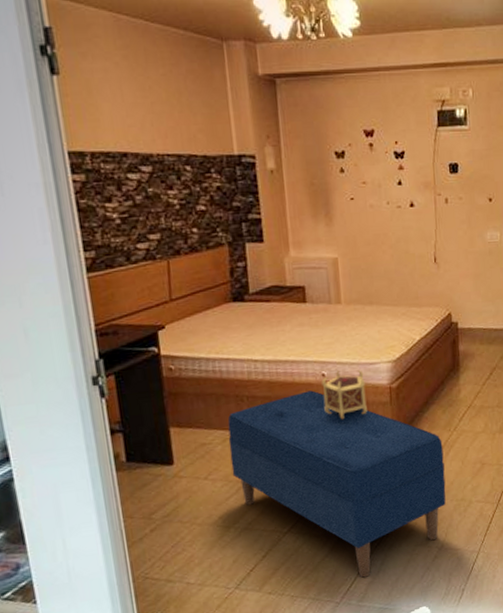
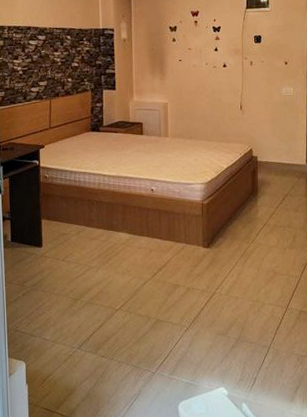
bench: present [227,390,446,578] -> none [81,201,244,355]
decorative box: present [321,370,367,419] -> none [151,187,184,225]

